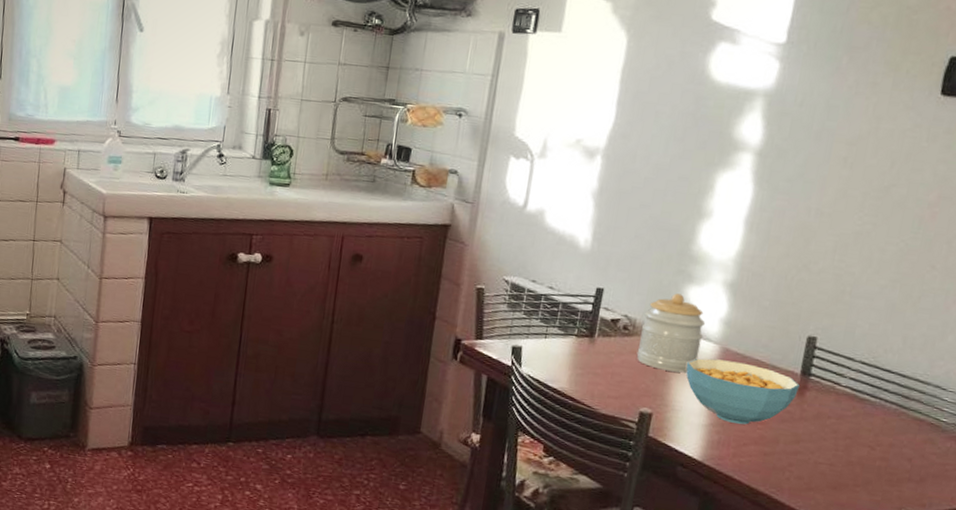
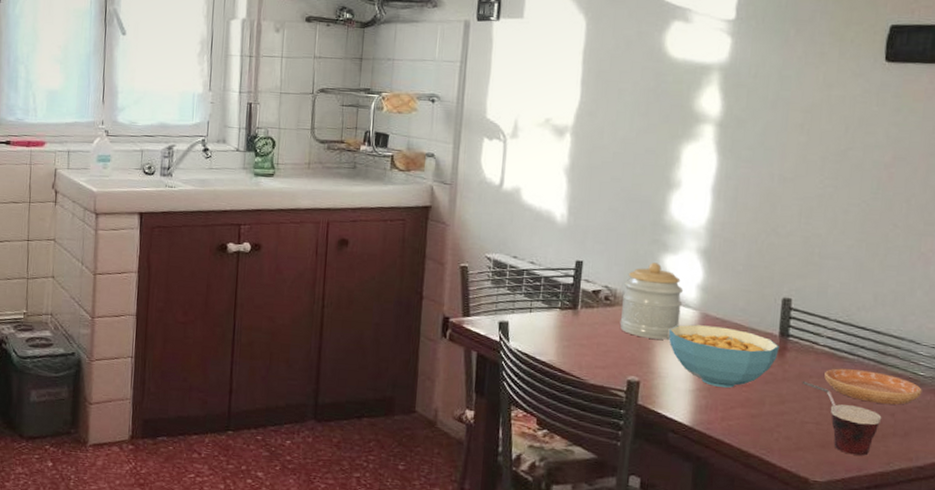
cup: none [819,421,899,500] -> present [802,380,882,456]
saucer: none [843,410,943,450] -> present [824,368,922,405]

